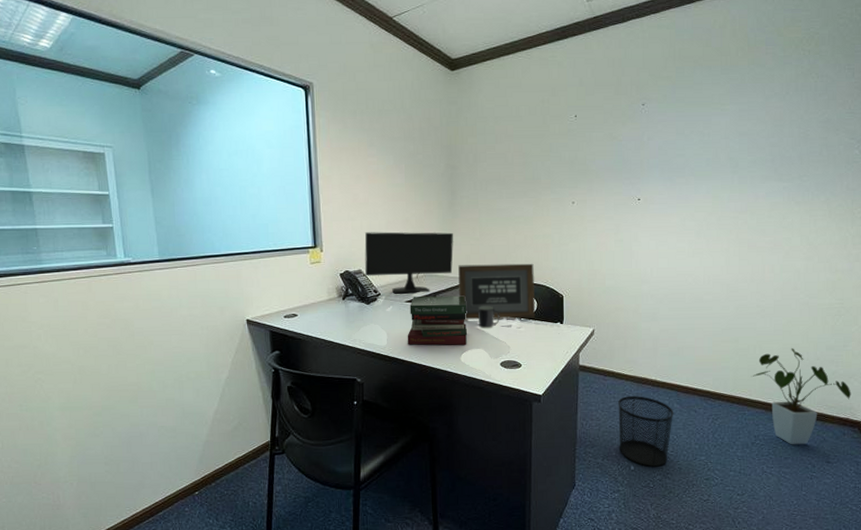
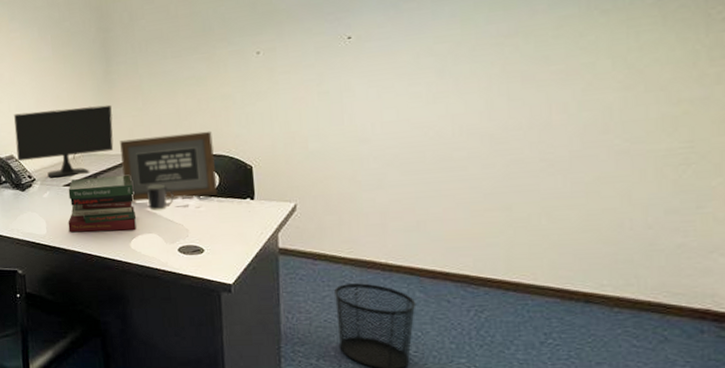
house plant: present [751,348,851,445] -> none [534,214,714,346]

